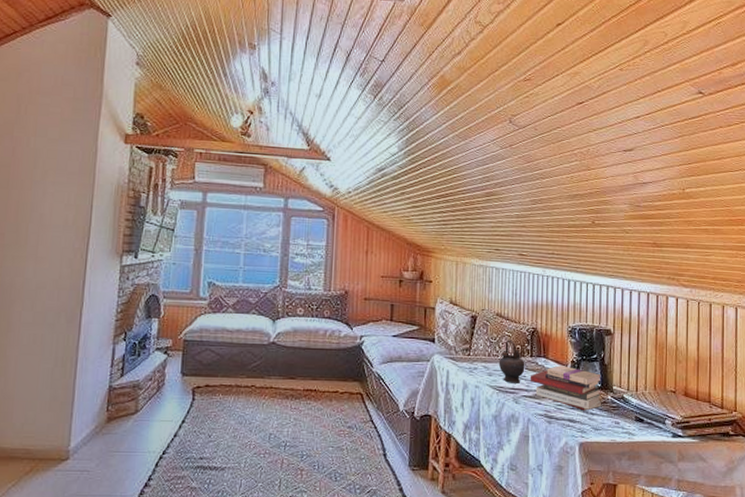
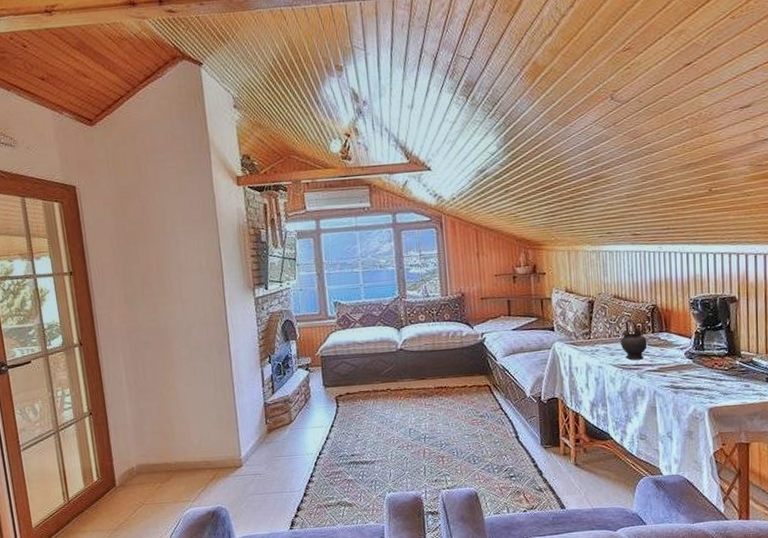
books: present [530,365,602,411] -> none [653,337,730,378]

